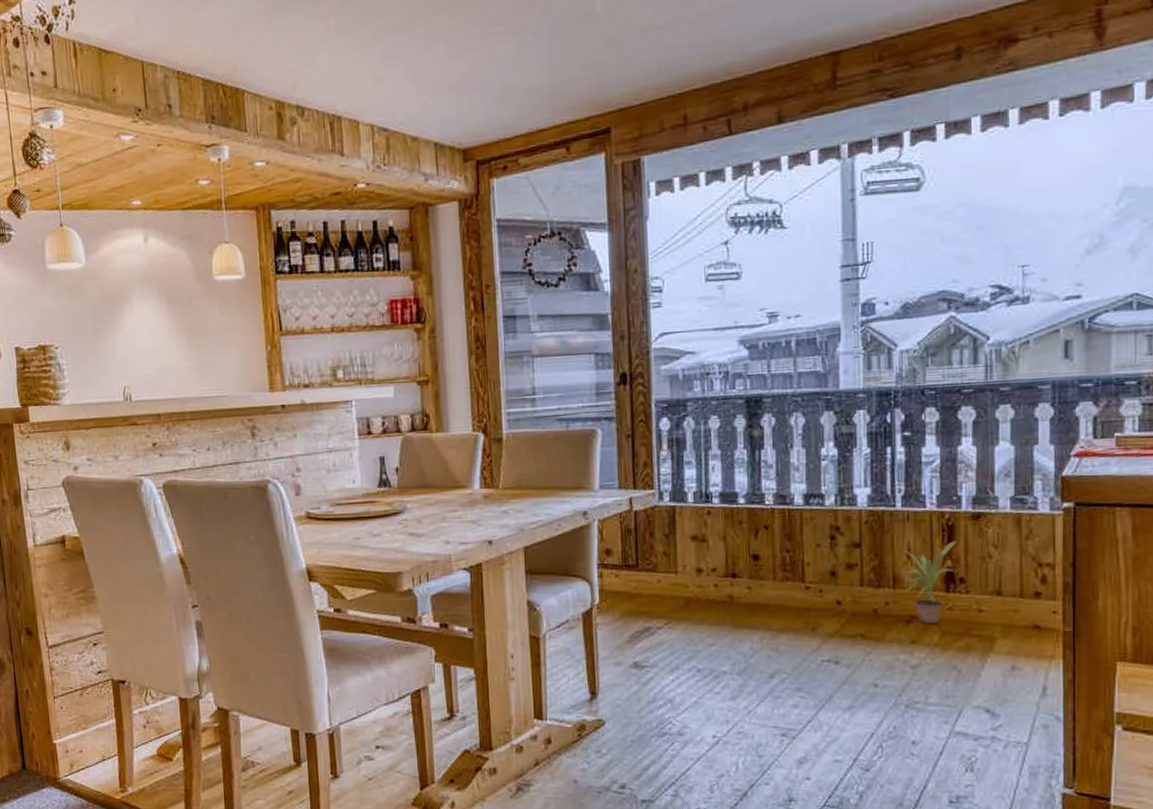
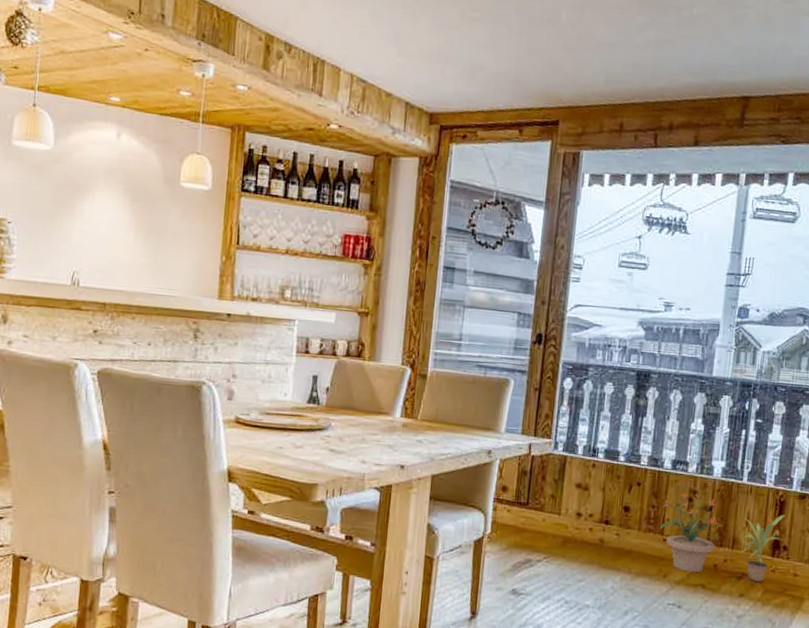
potted plant: none [799,528,878,622] -> present [660,492,721,573]

